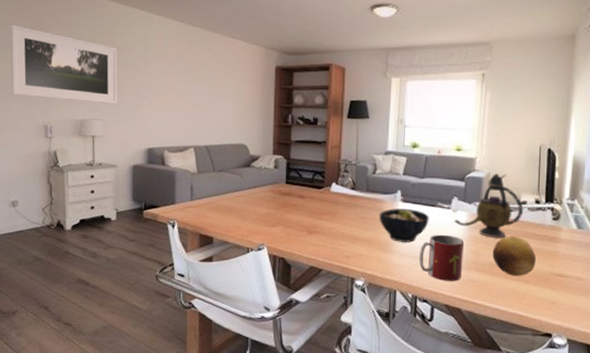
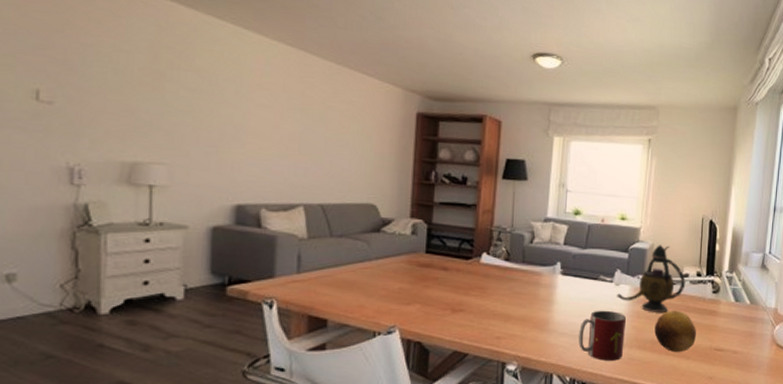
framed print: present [10,25,118,104] -> none [11,20,195,144]
bowl: present [379,208,429,243] -> none [535,281,591,320]

